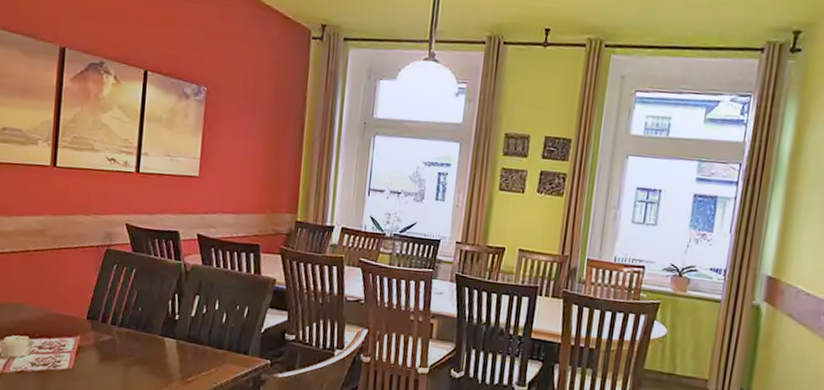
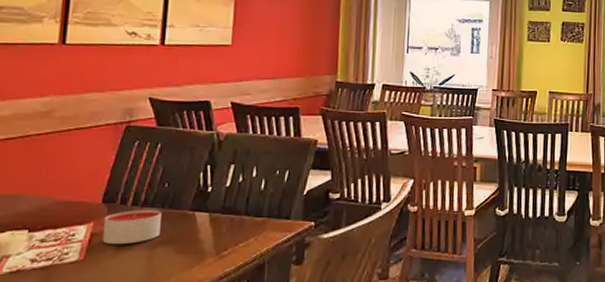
candle: none [87,329,136,360] -> present [102,209,162,245]

